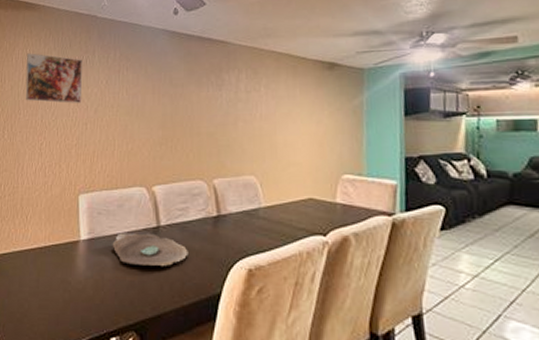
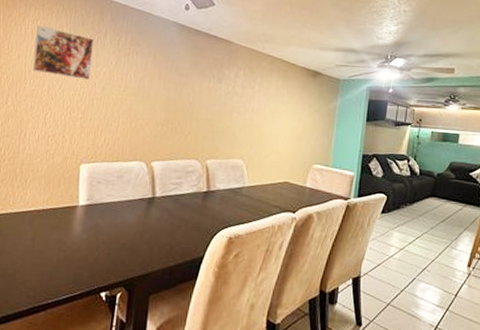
decorative bowl: present [112,233,188,266] -> none [109,201,179,232]

